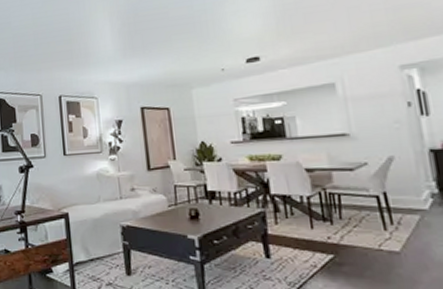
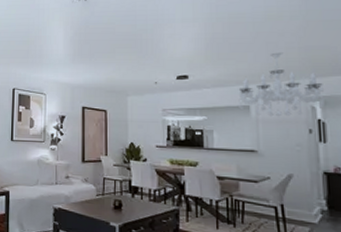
chandelier: none [319,16,424,94] -> present [238,52,326,117]

